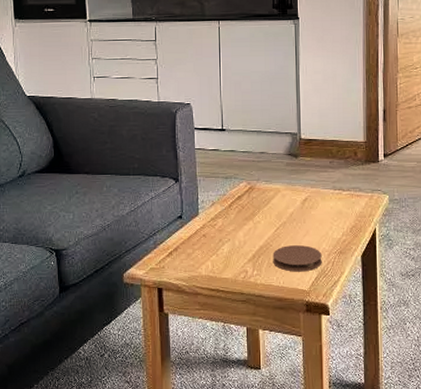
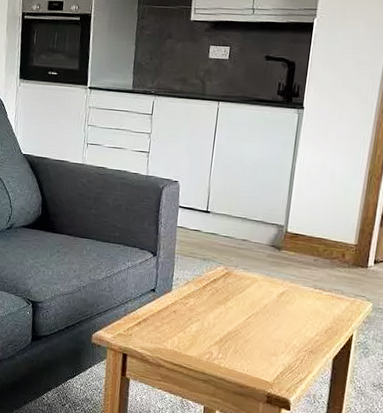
coaster: present [273,245,322,272] -> none [239,335,292,364]

